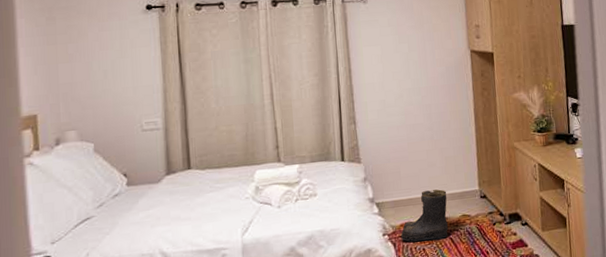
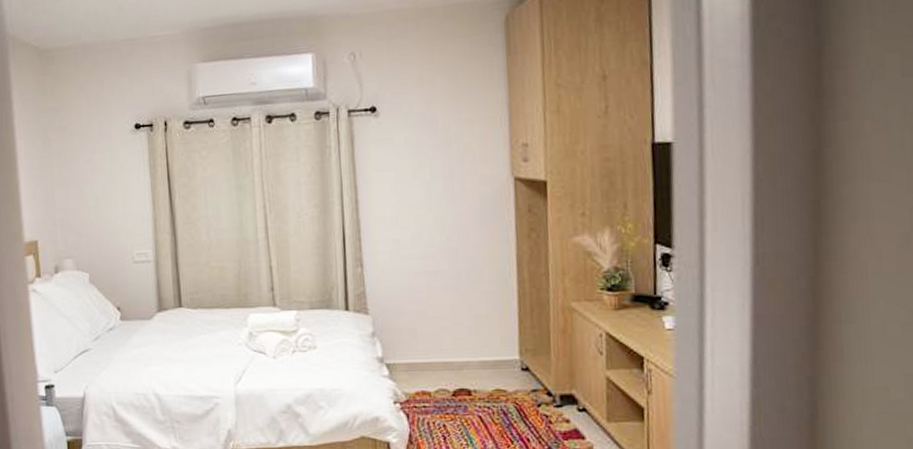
boots: present [400,189,448,242] -> none [415,354,477,416]

